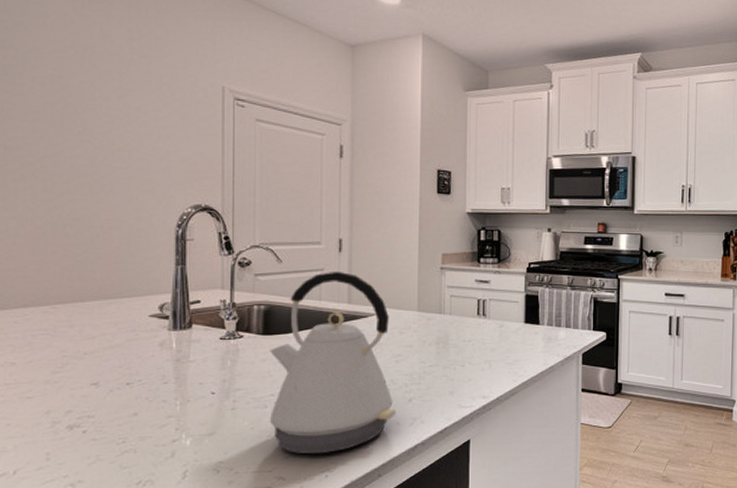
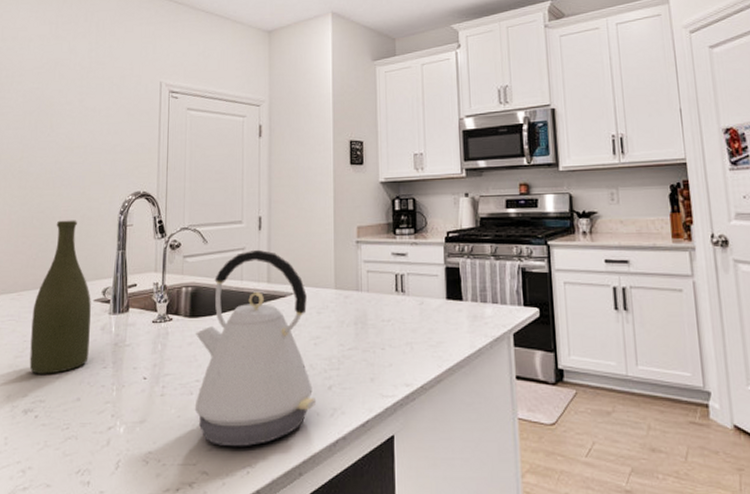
bottle: none [72,230,146,390] -> present [29,220,91,374]

